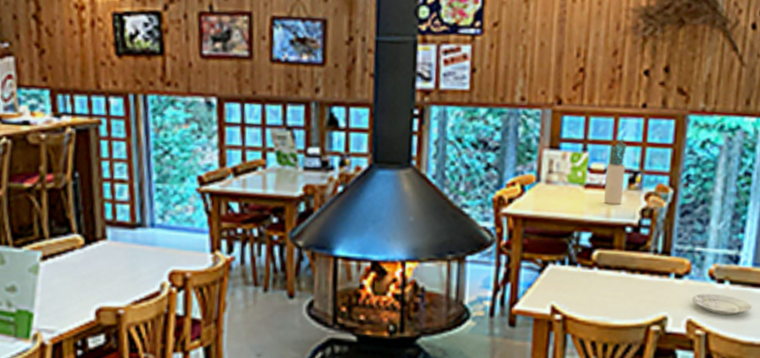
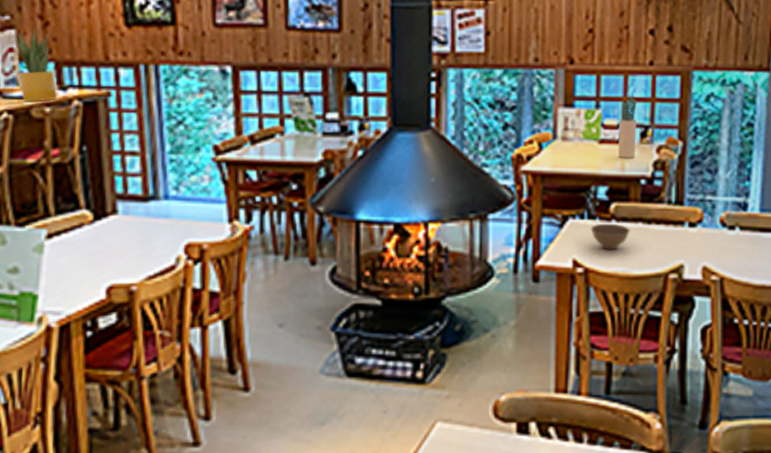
planter: none [10,57,52,128] -> present [12,29,57,102]
bowl: none [571,270,612,299] -> present [591,223,630,251]
plate: present [692,293,752,315] -> none [706,240,762,259]

